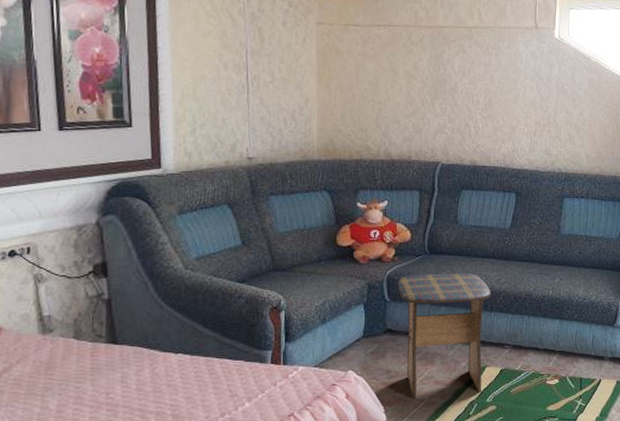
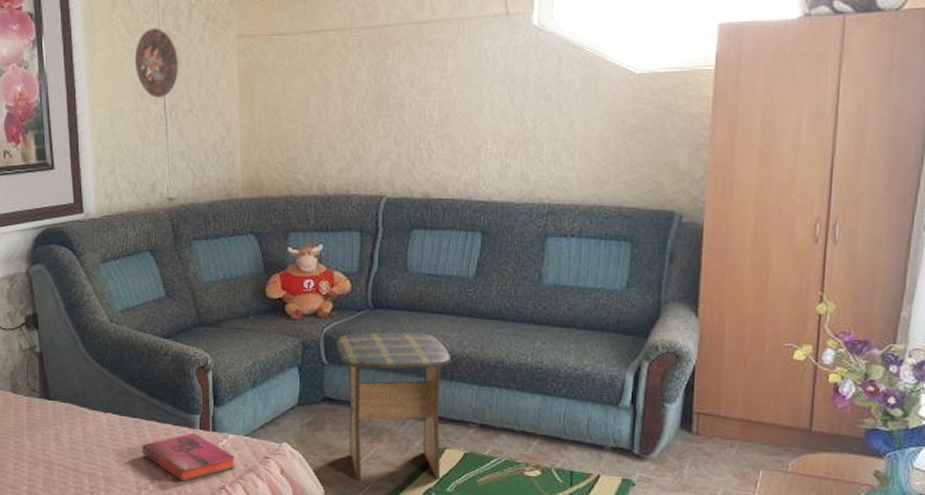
hardback book: none [213,367,305,412] -> present [142,432,236,482]
decorative plate: none [220,8,261,69] -> present [136,27,178,98]

